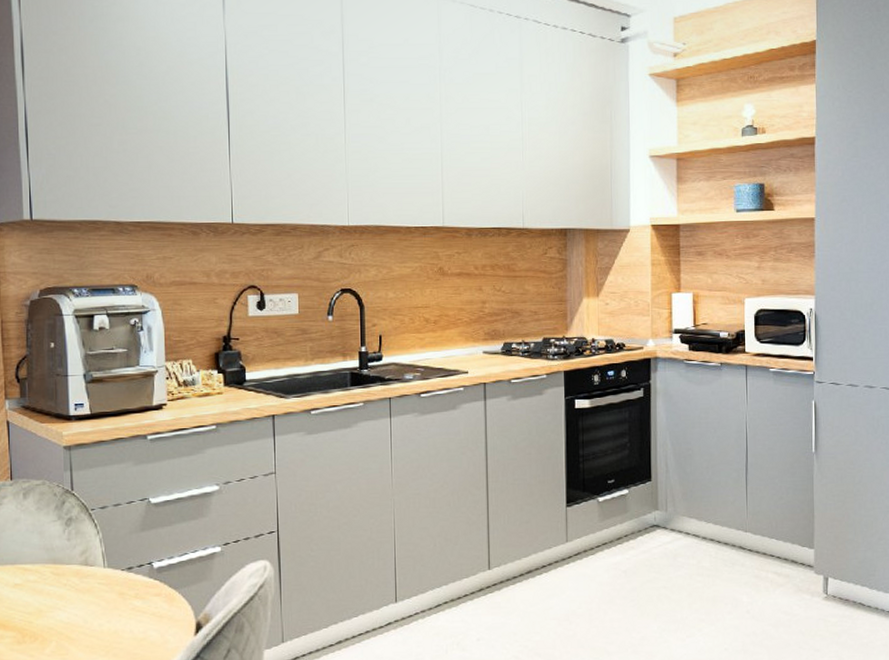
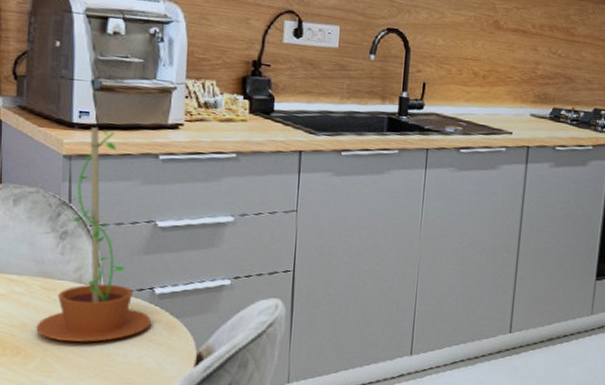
flower pot: none [50,417,153,623] -> present [36,127,152,342]

